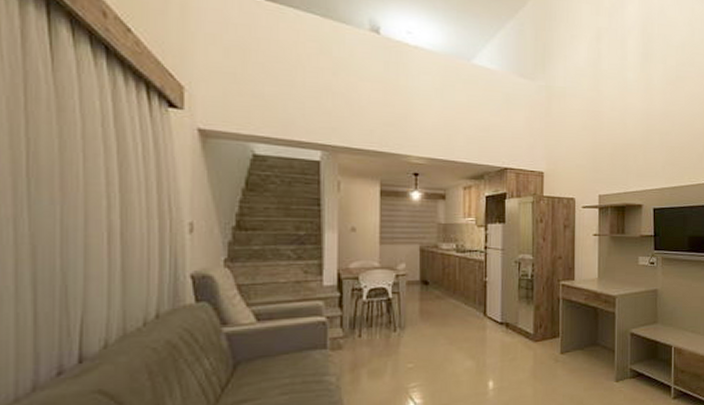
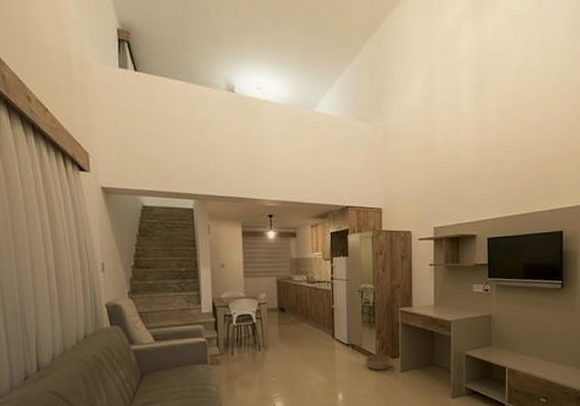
basket: none [520,316,551,353] -> present [365,339,392,371]

